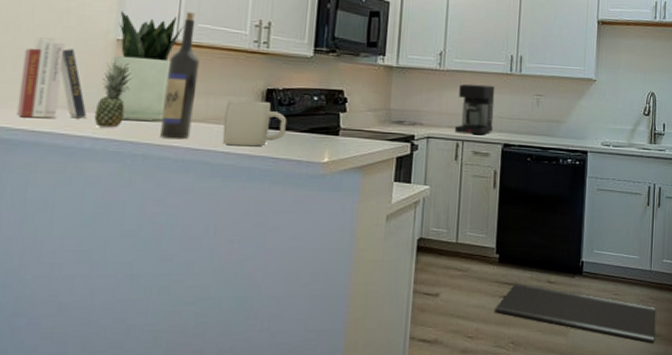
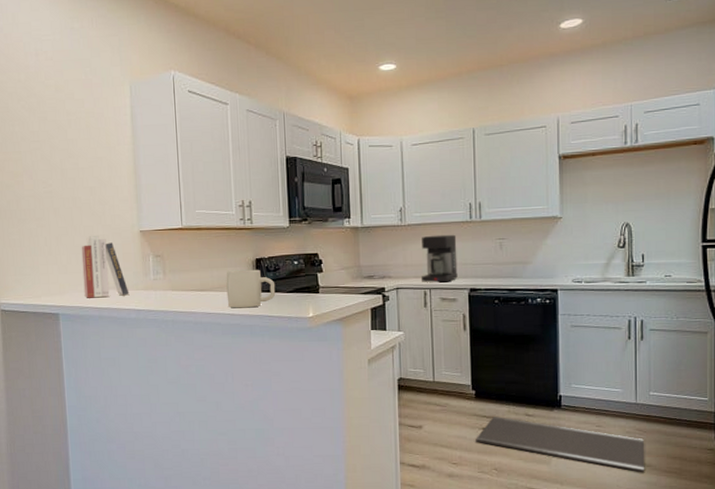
fruit: present [94,61,133,128] -> none [134,248,156,301]
planter: present [107,11,184,122] -> none [138,207,185,295]
wine bottle: present [160,12,200,138] -> none [179,201,203,306]

